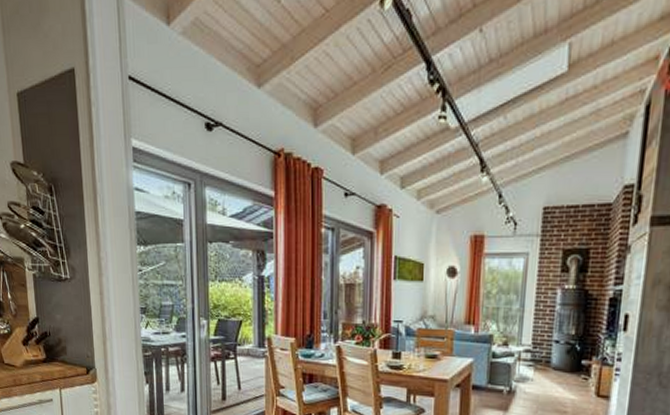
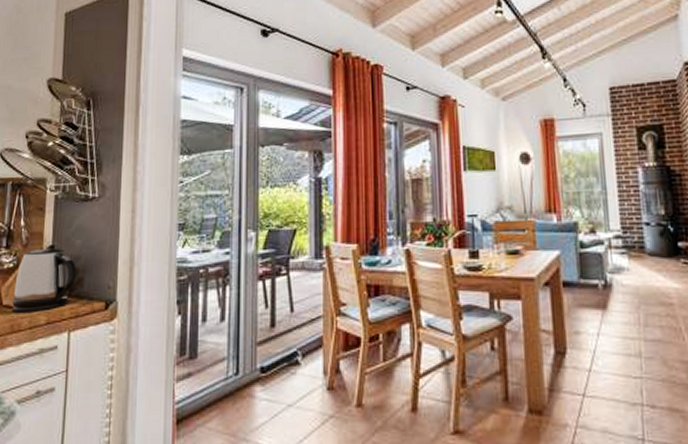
kettle: none [11,319,60,372] -> present [12,247,77,314]

